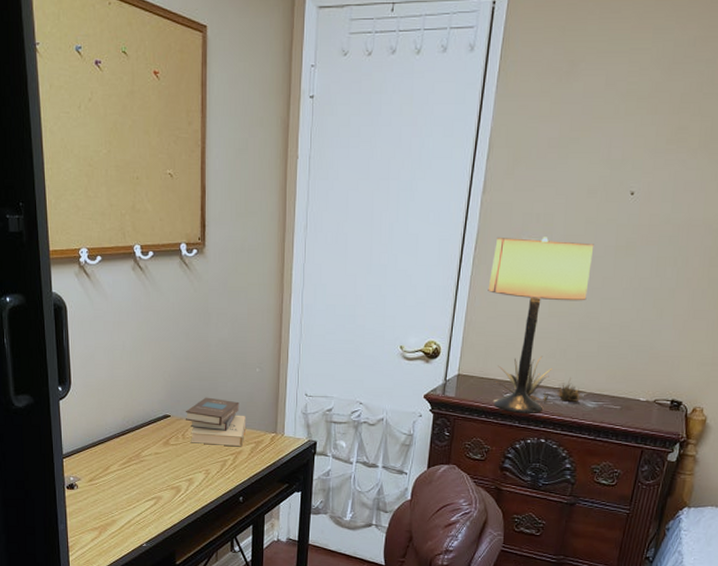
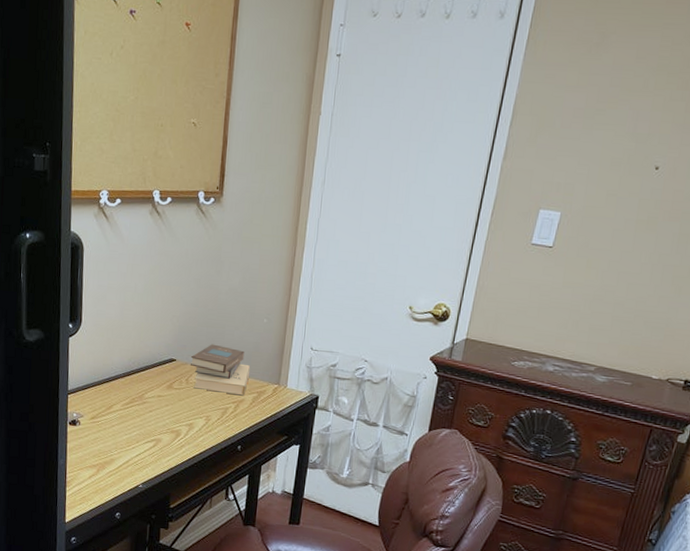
table lamp: present [488,236,594,415] -> none [499,203,614,385]
succulent plant: present [497,356,583,404] -> none [505,326,593,378]

